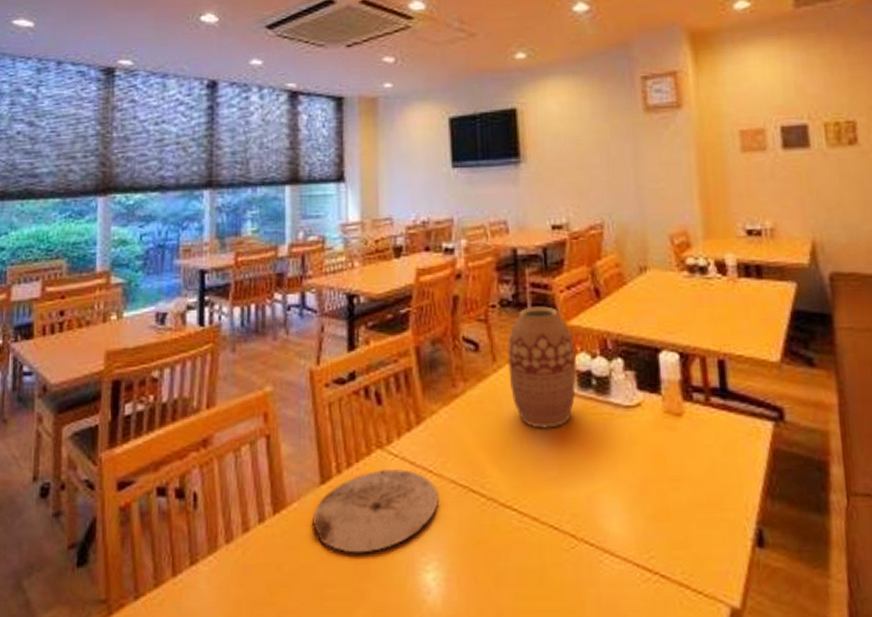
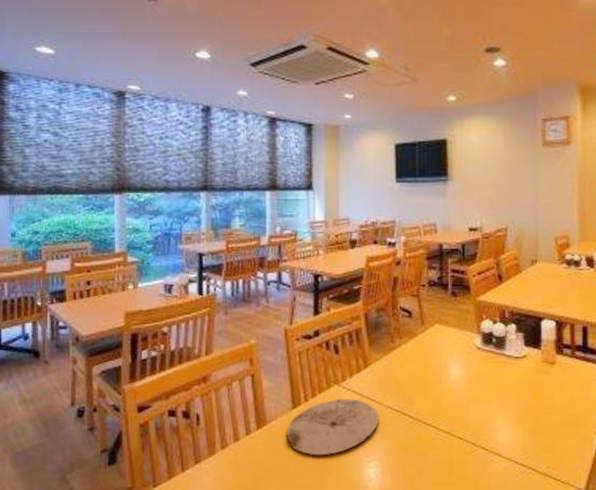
vase: present [507,306,577,428] -> none [433,286,482,372]

